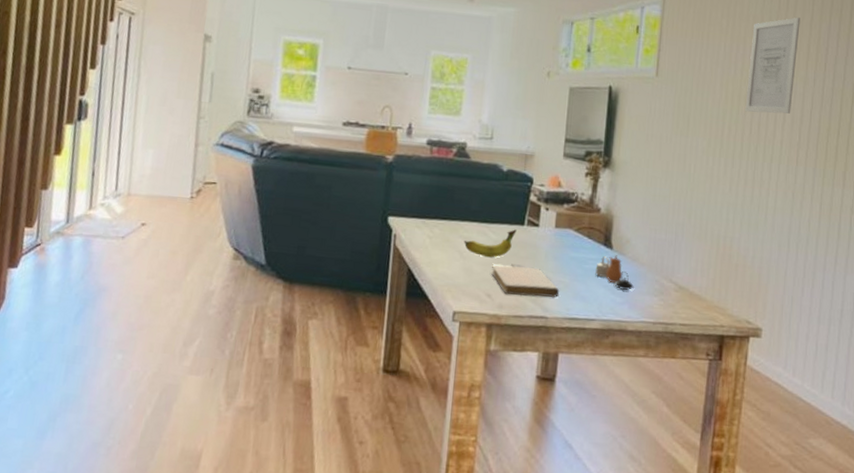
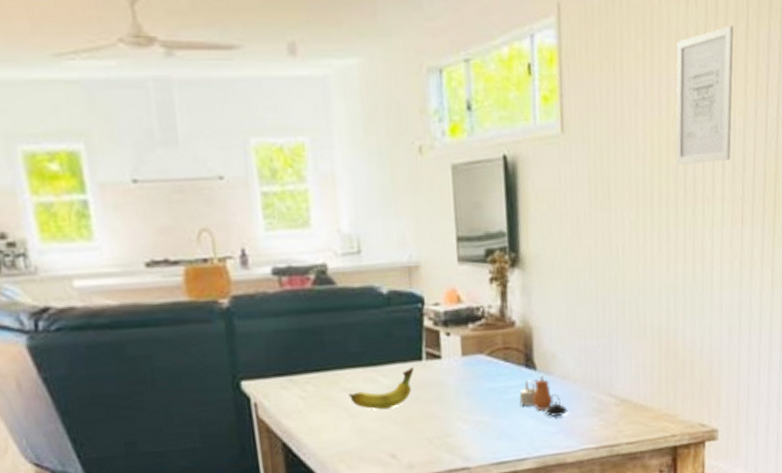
notebook: present [491,265,560,298] -> none [391,410,480,450]

